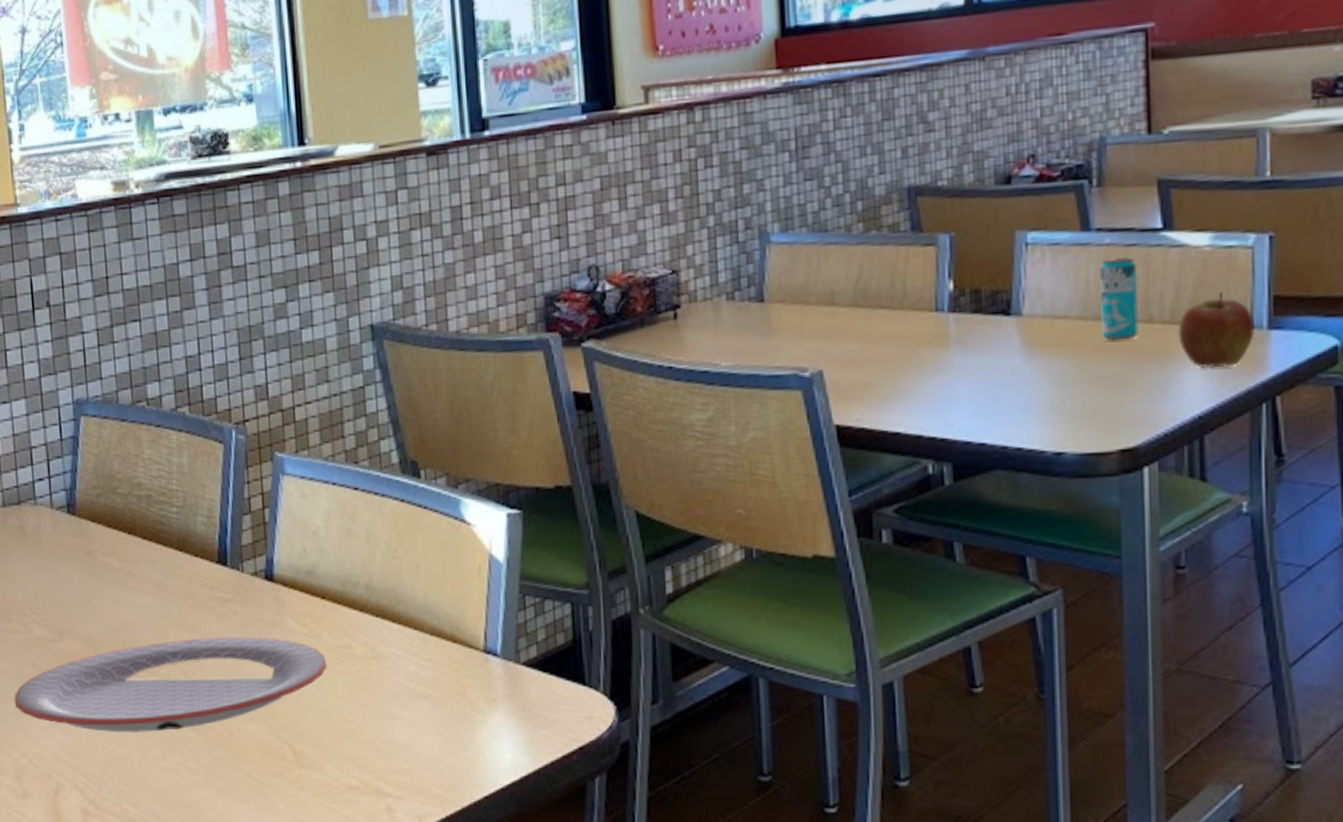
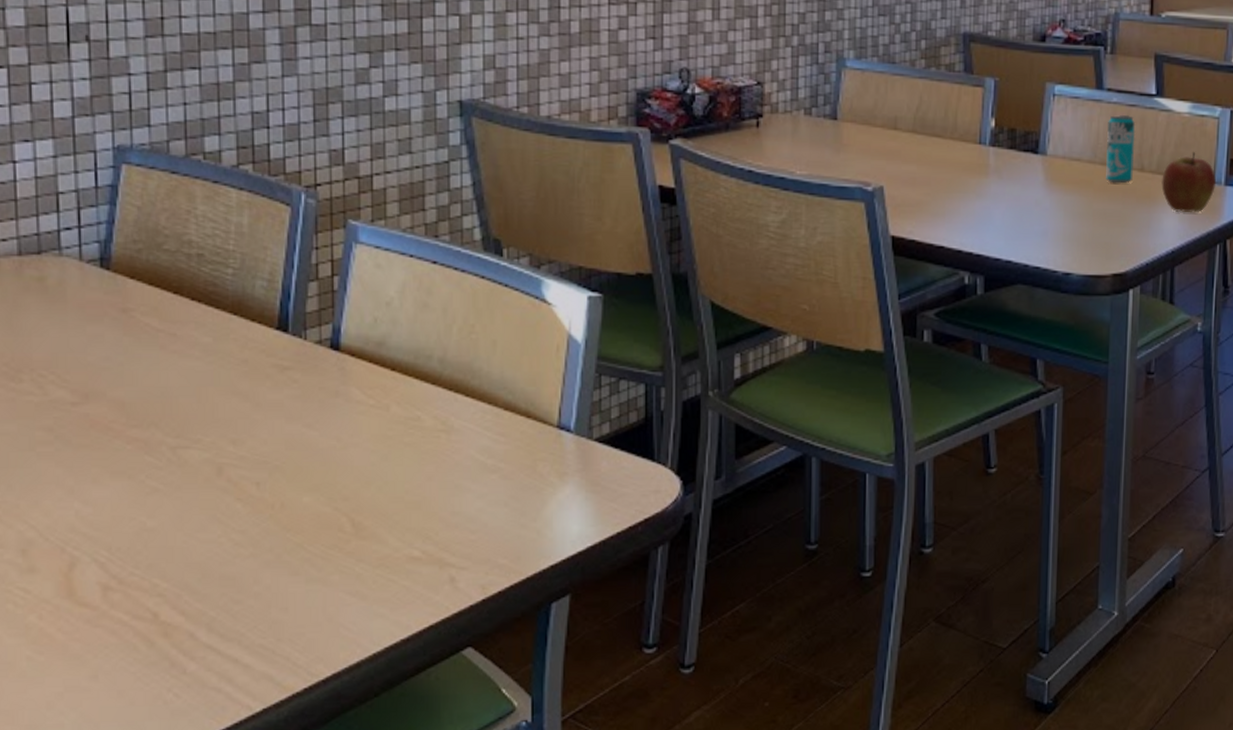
plate: present [14,636,327,734] -> none [22,405,394,504]

